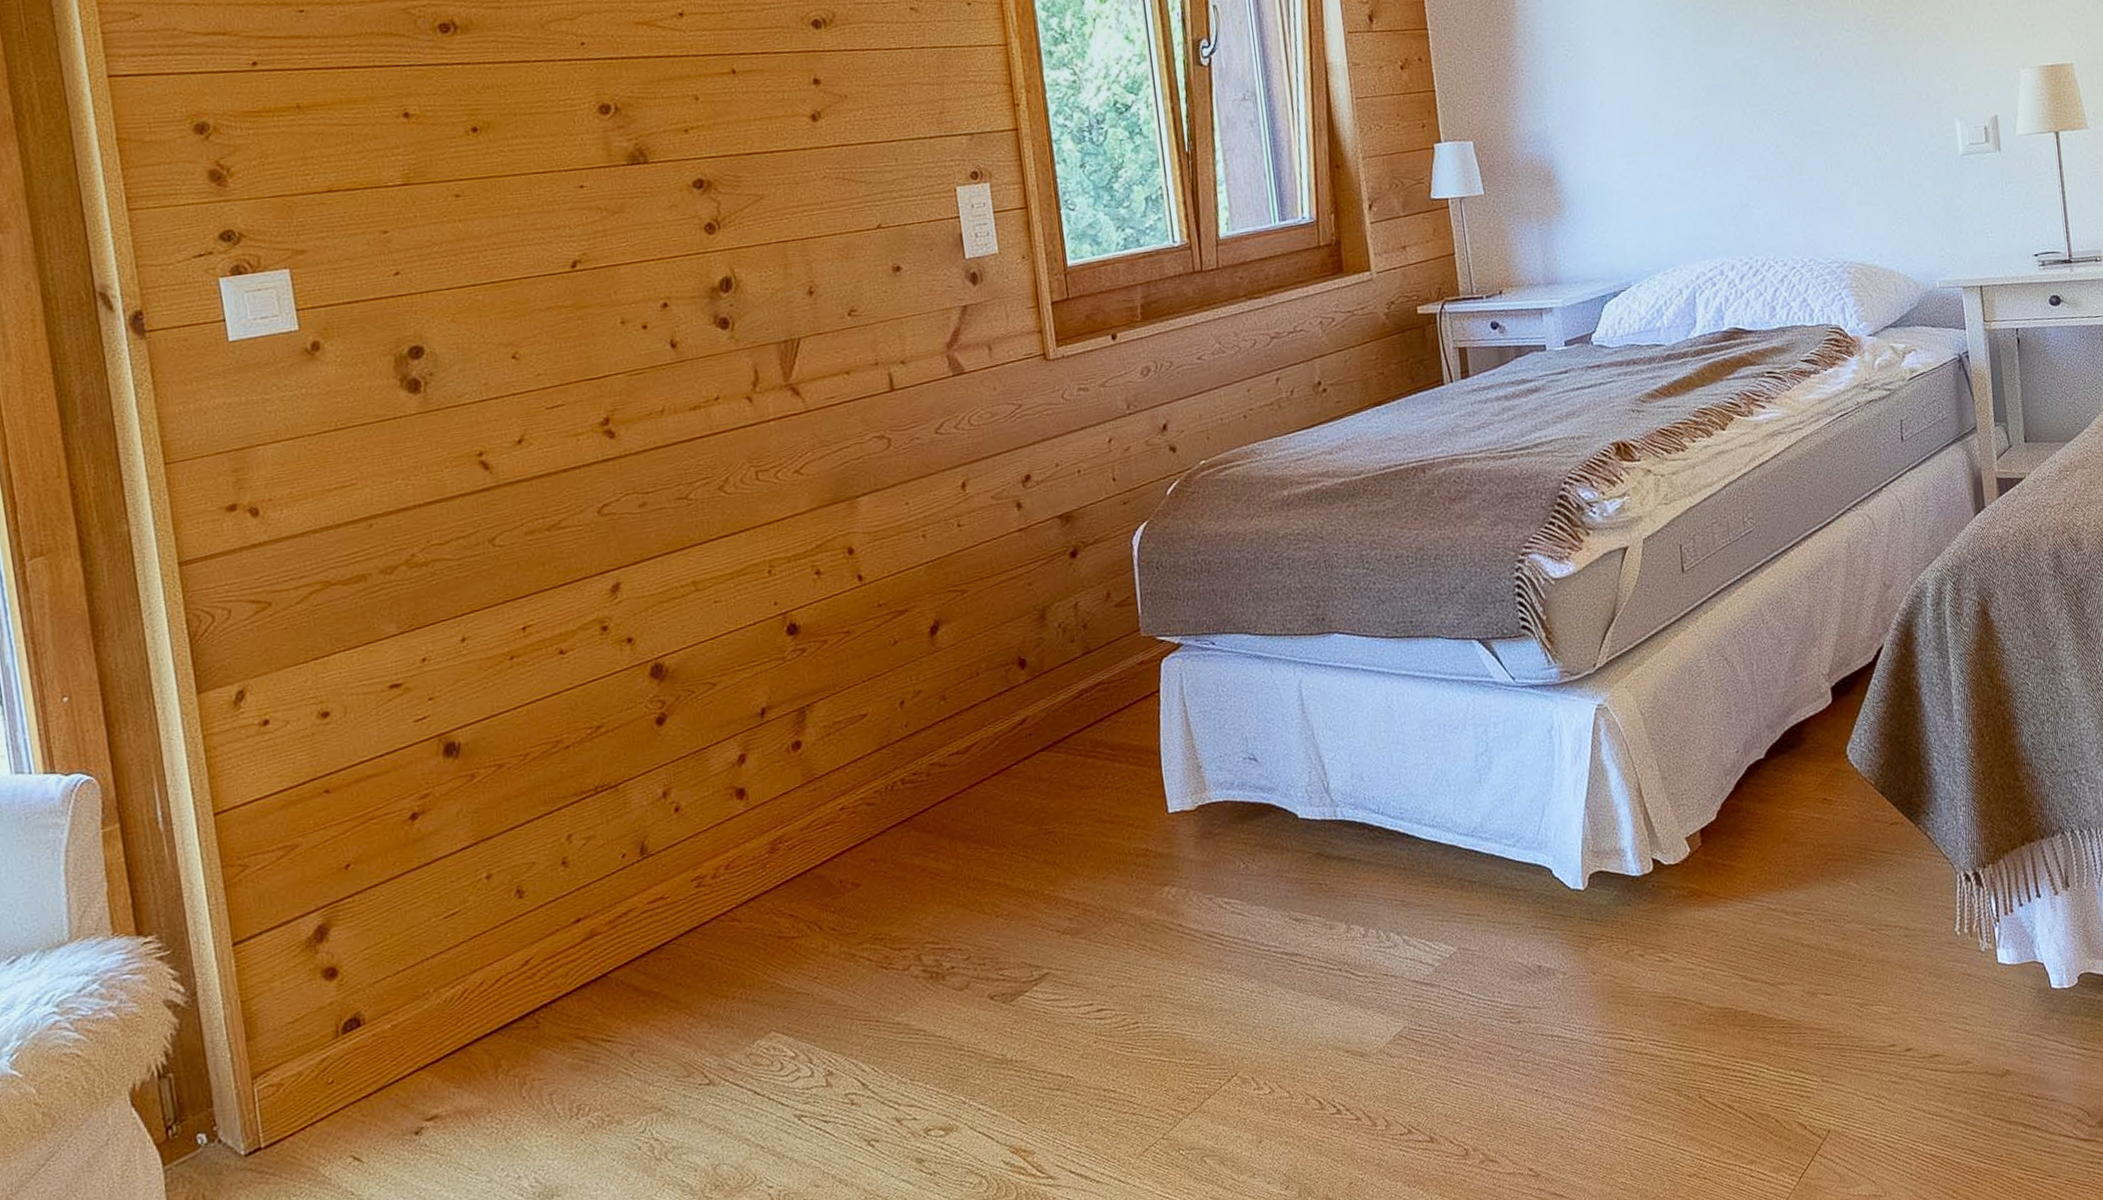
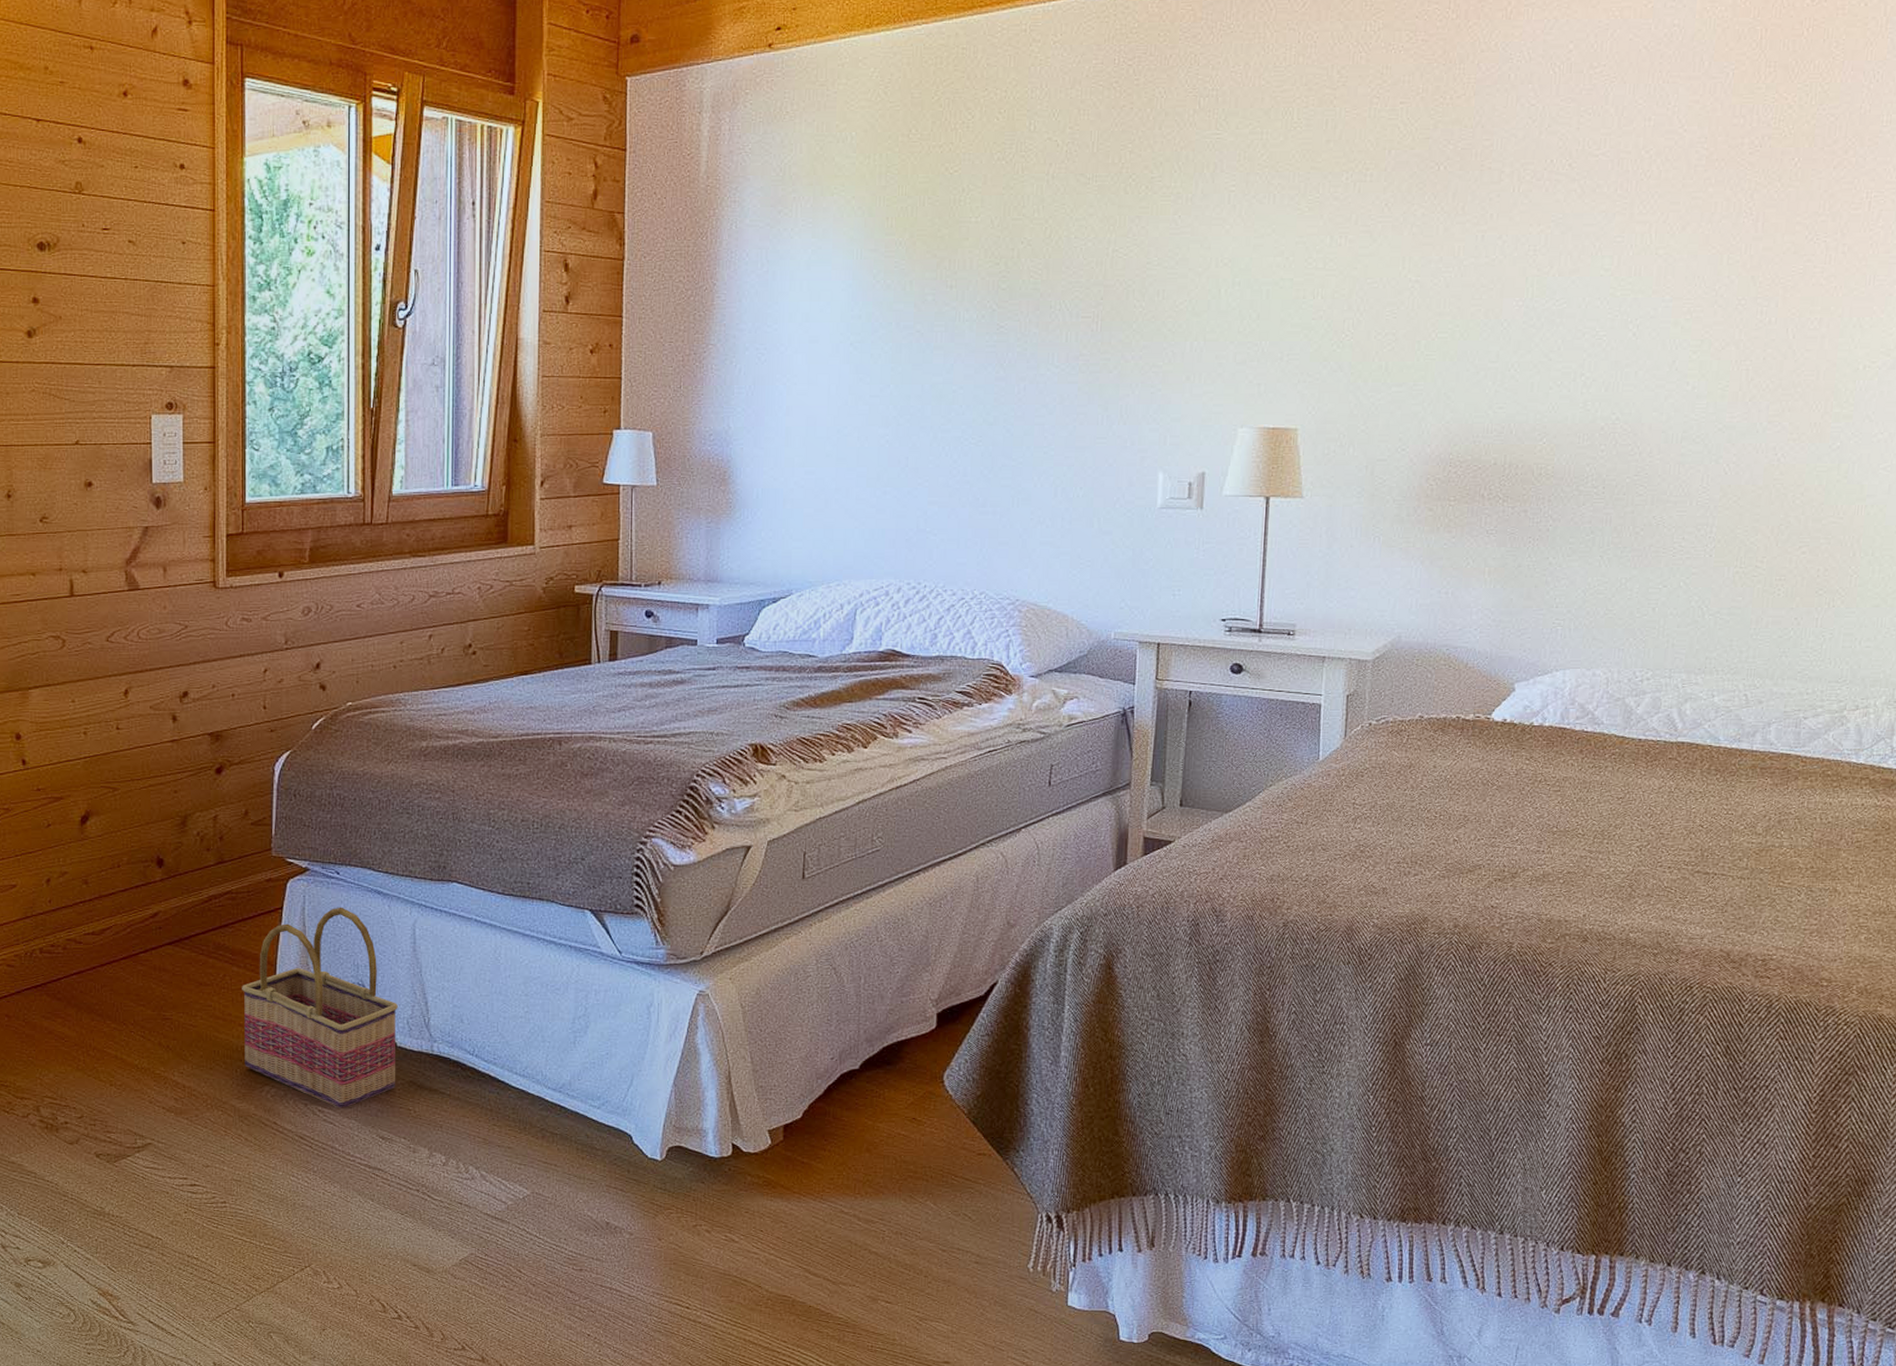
basket: none [1126,679,1302,897] -> present [242,907,398,1108]

